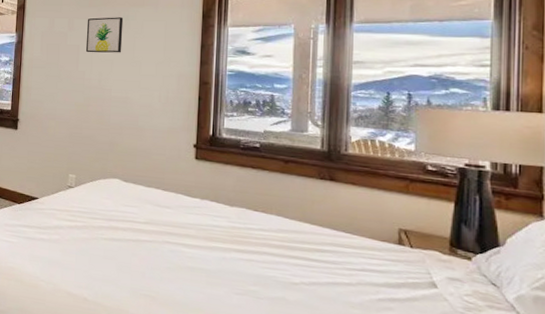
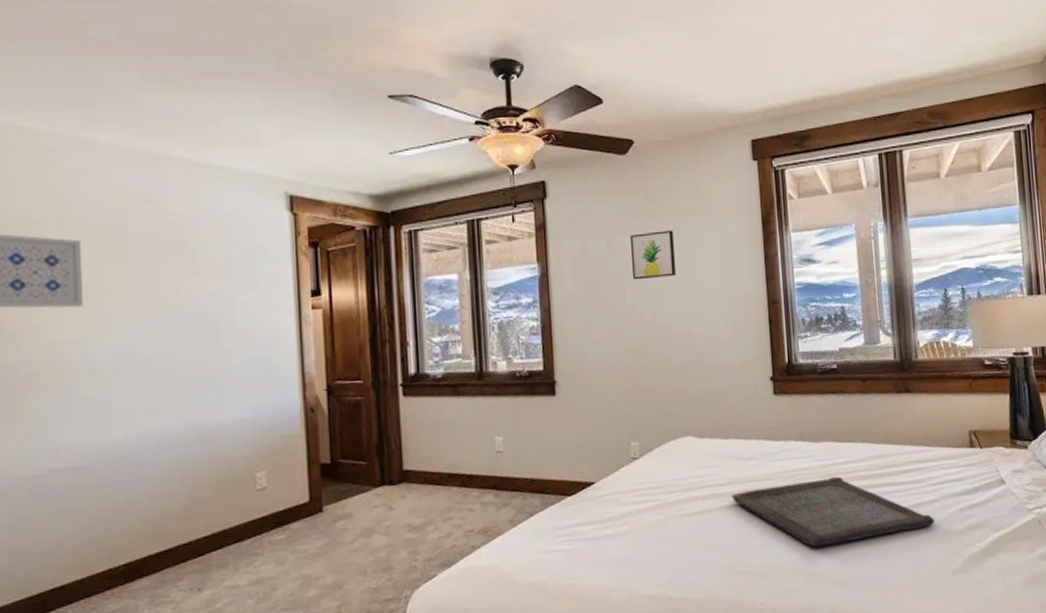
serving tray: none [146,232,347,306] -> present [731,476,935,548]

